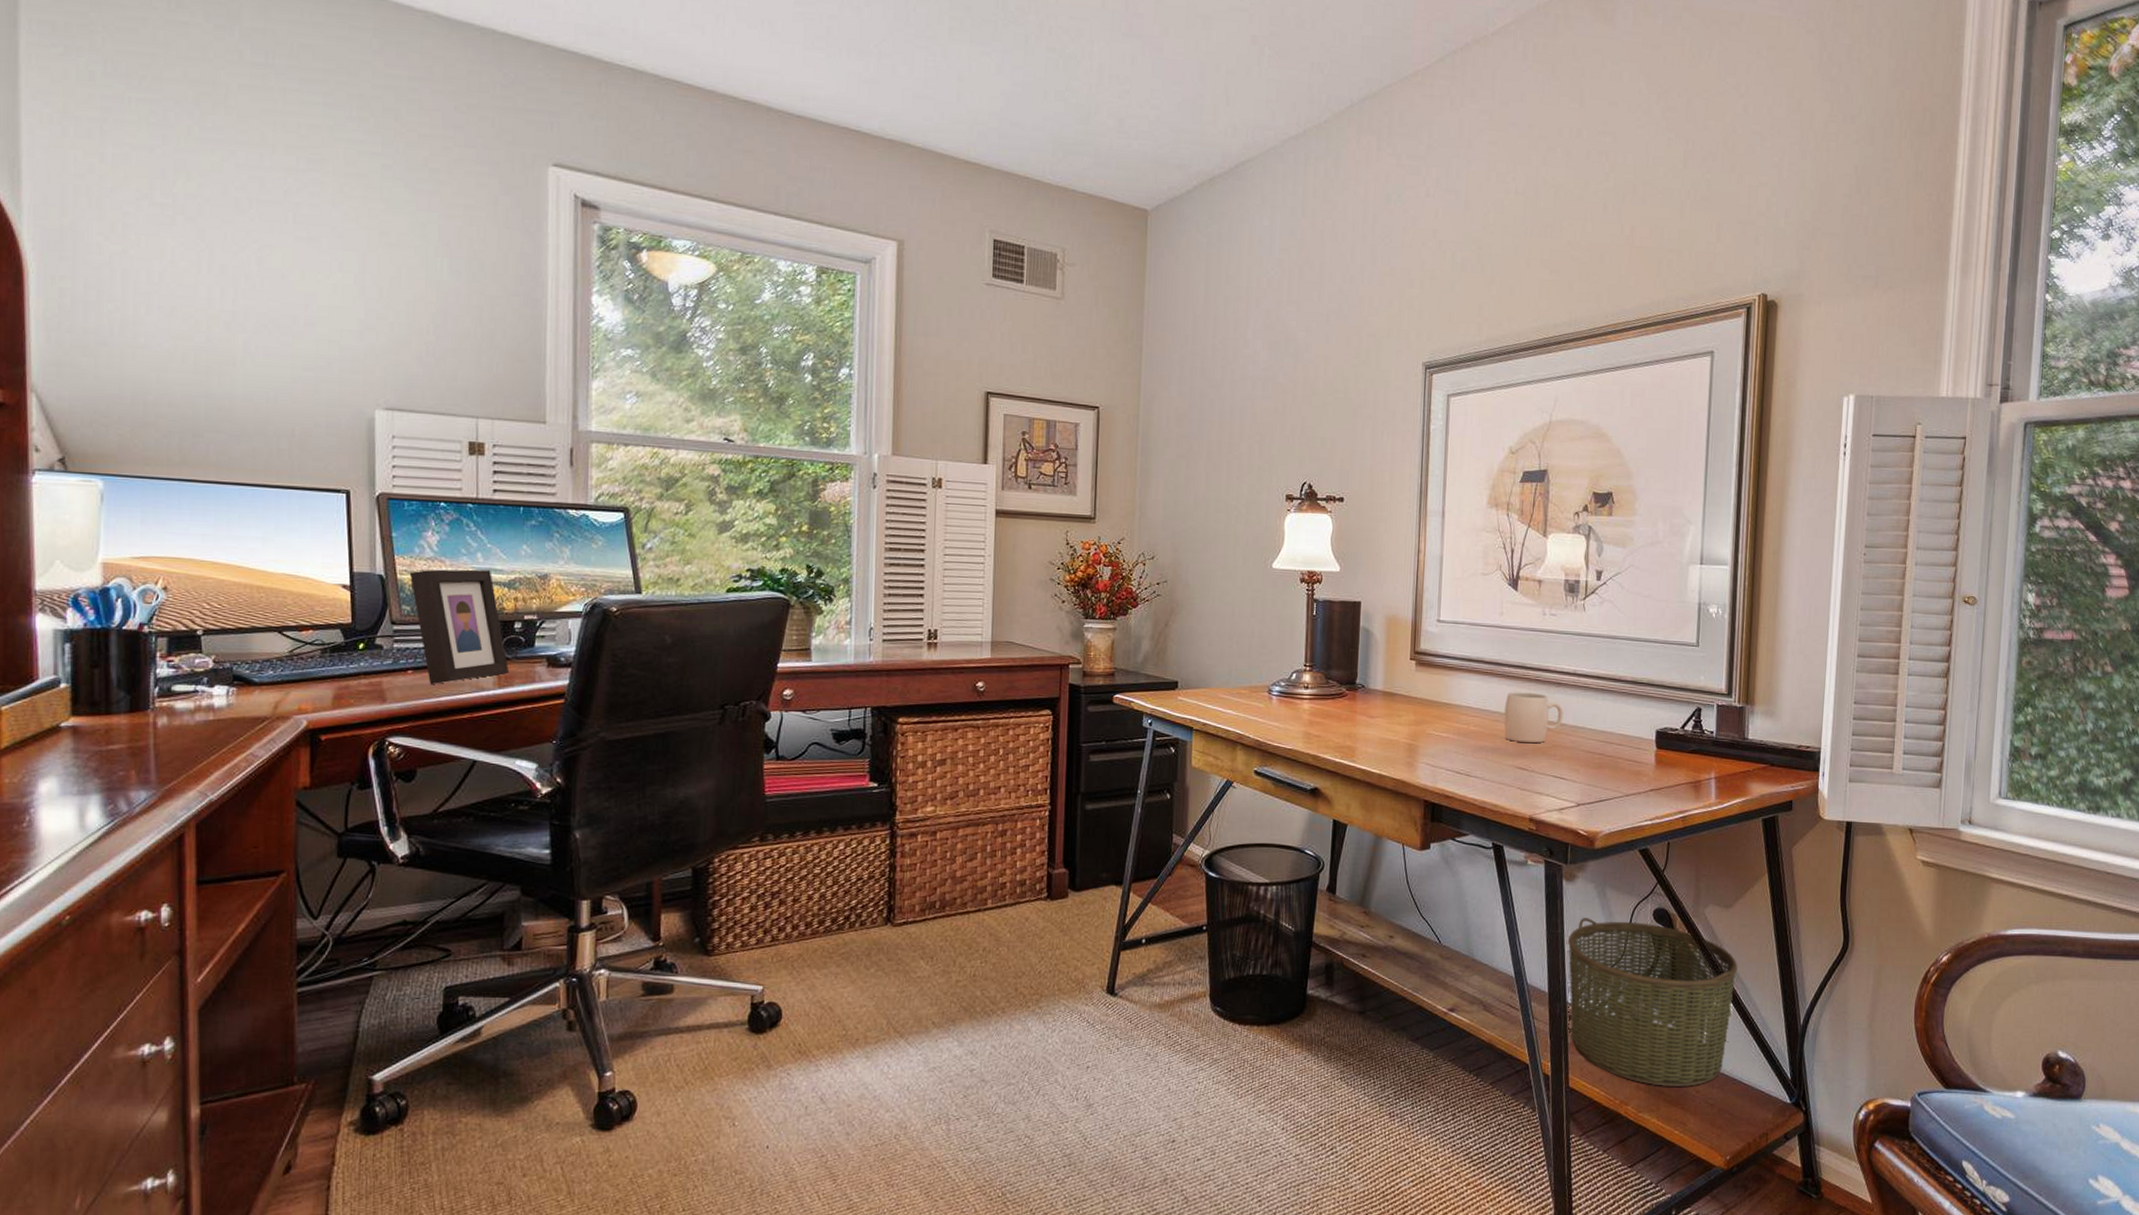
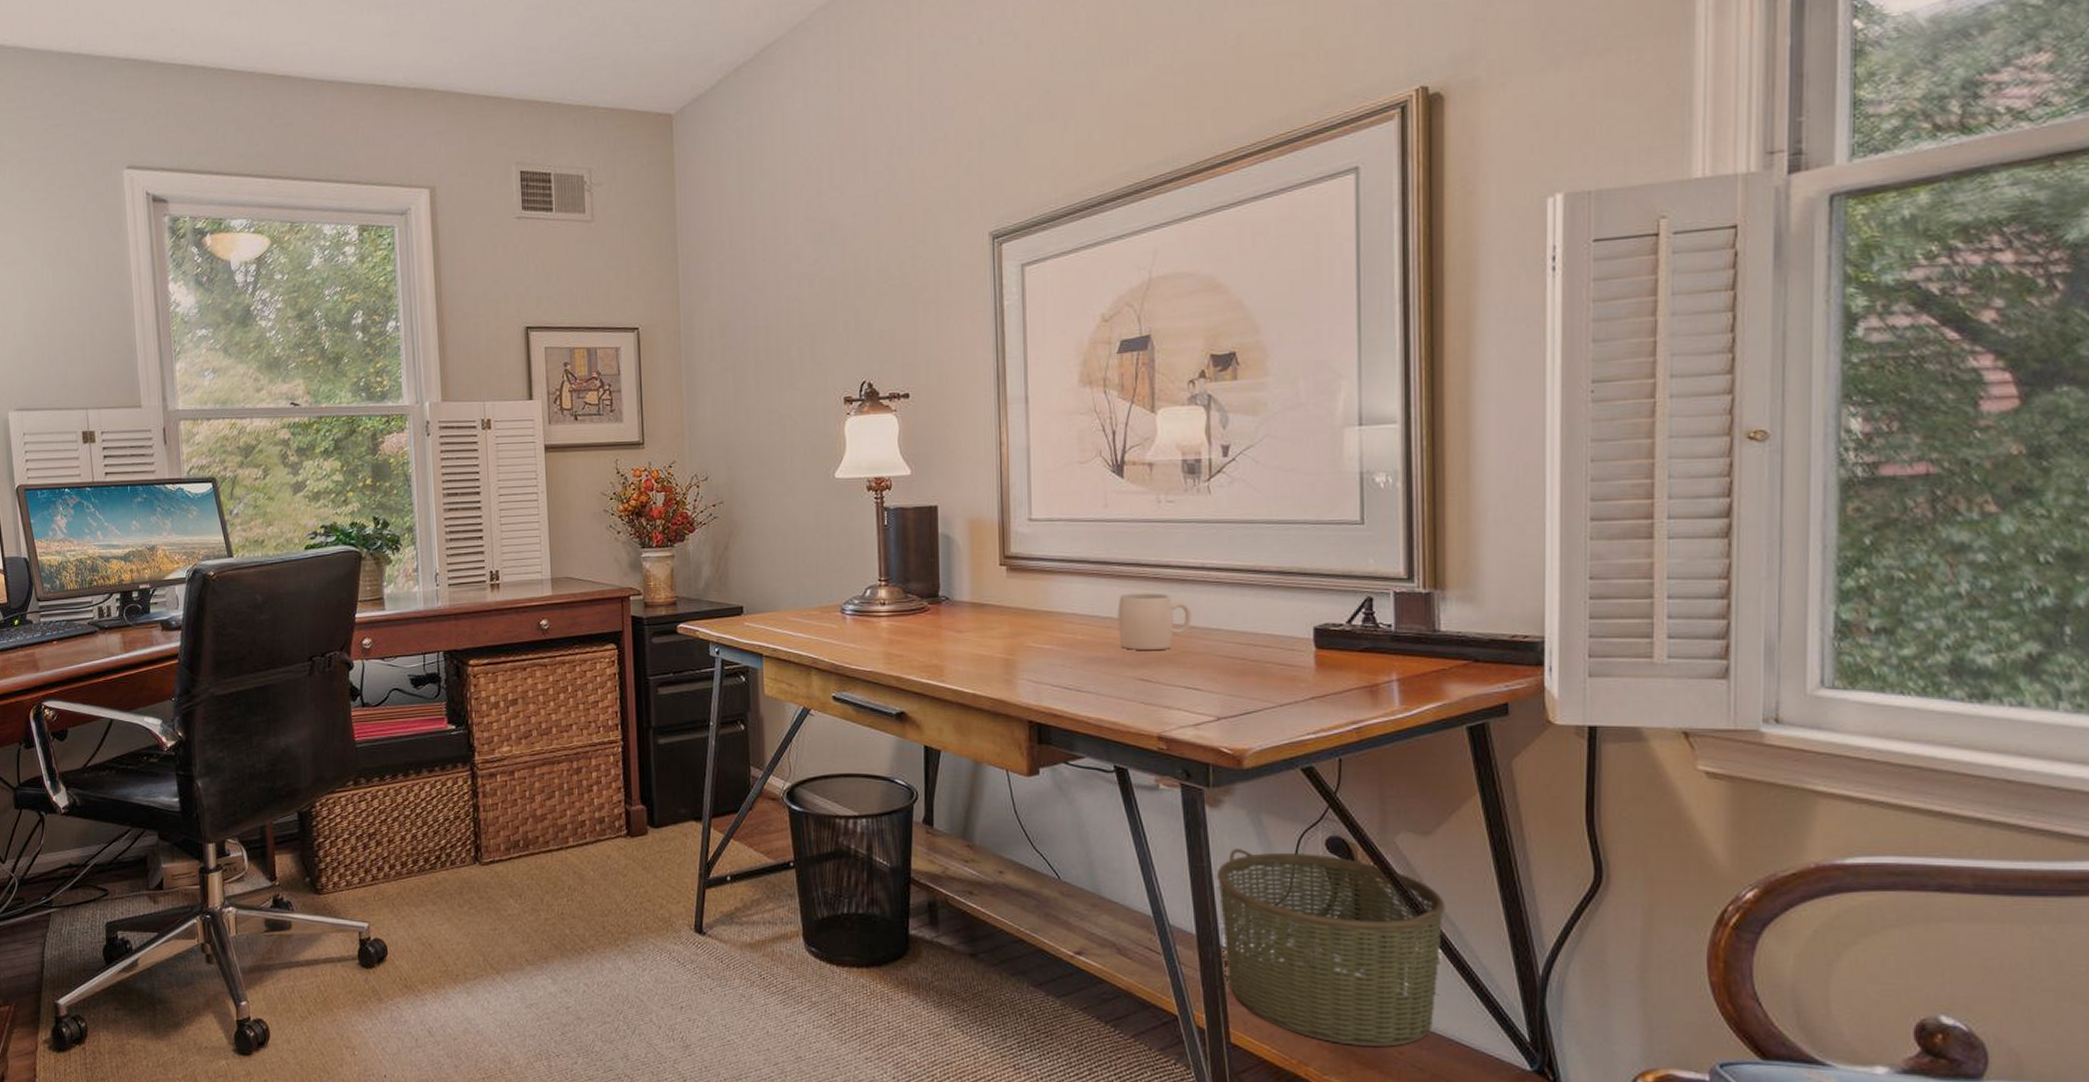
picture frame: present [409,569,508,684] -> none [47,546,131,652]

